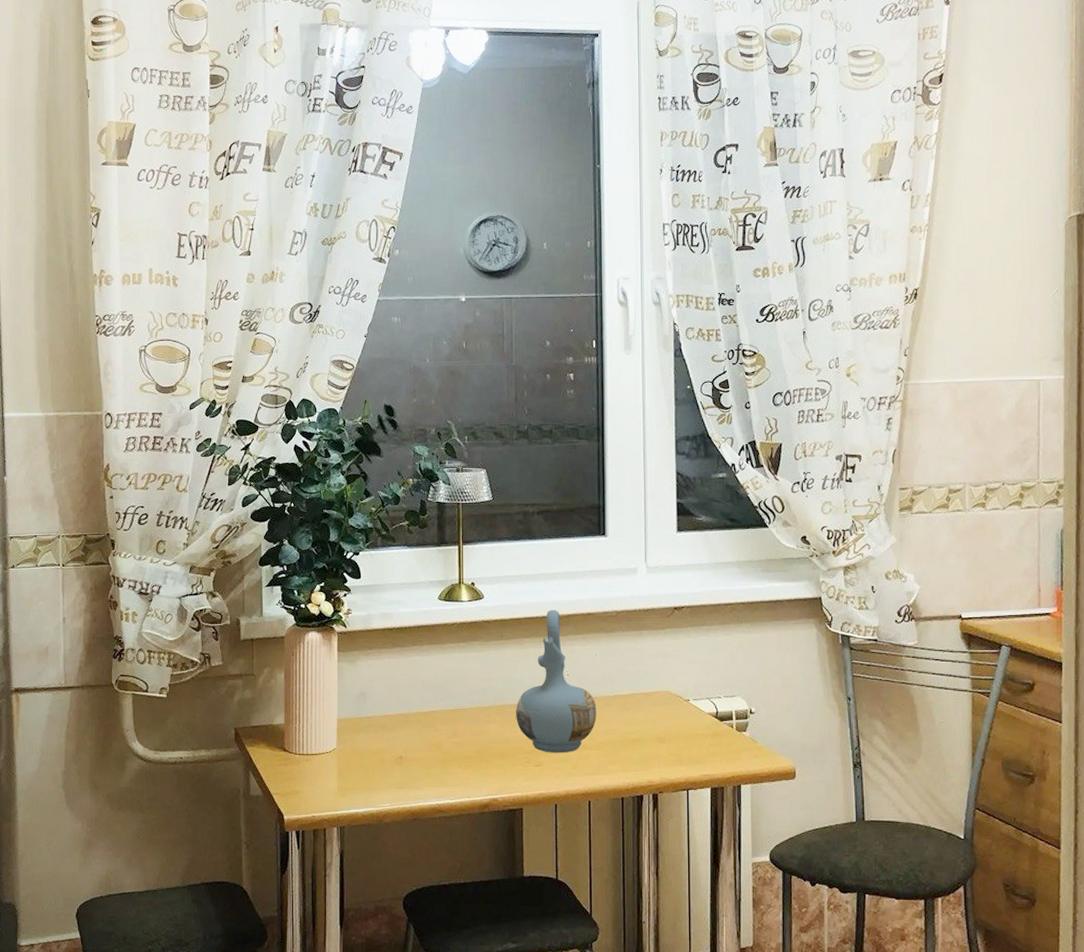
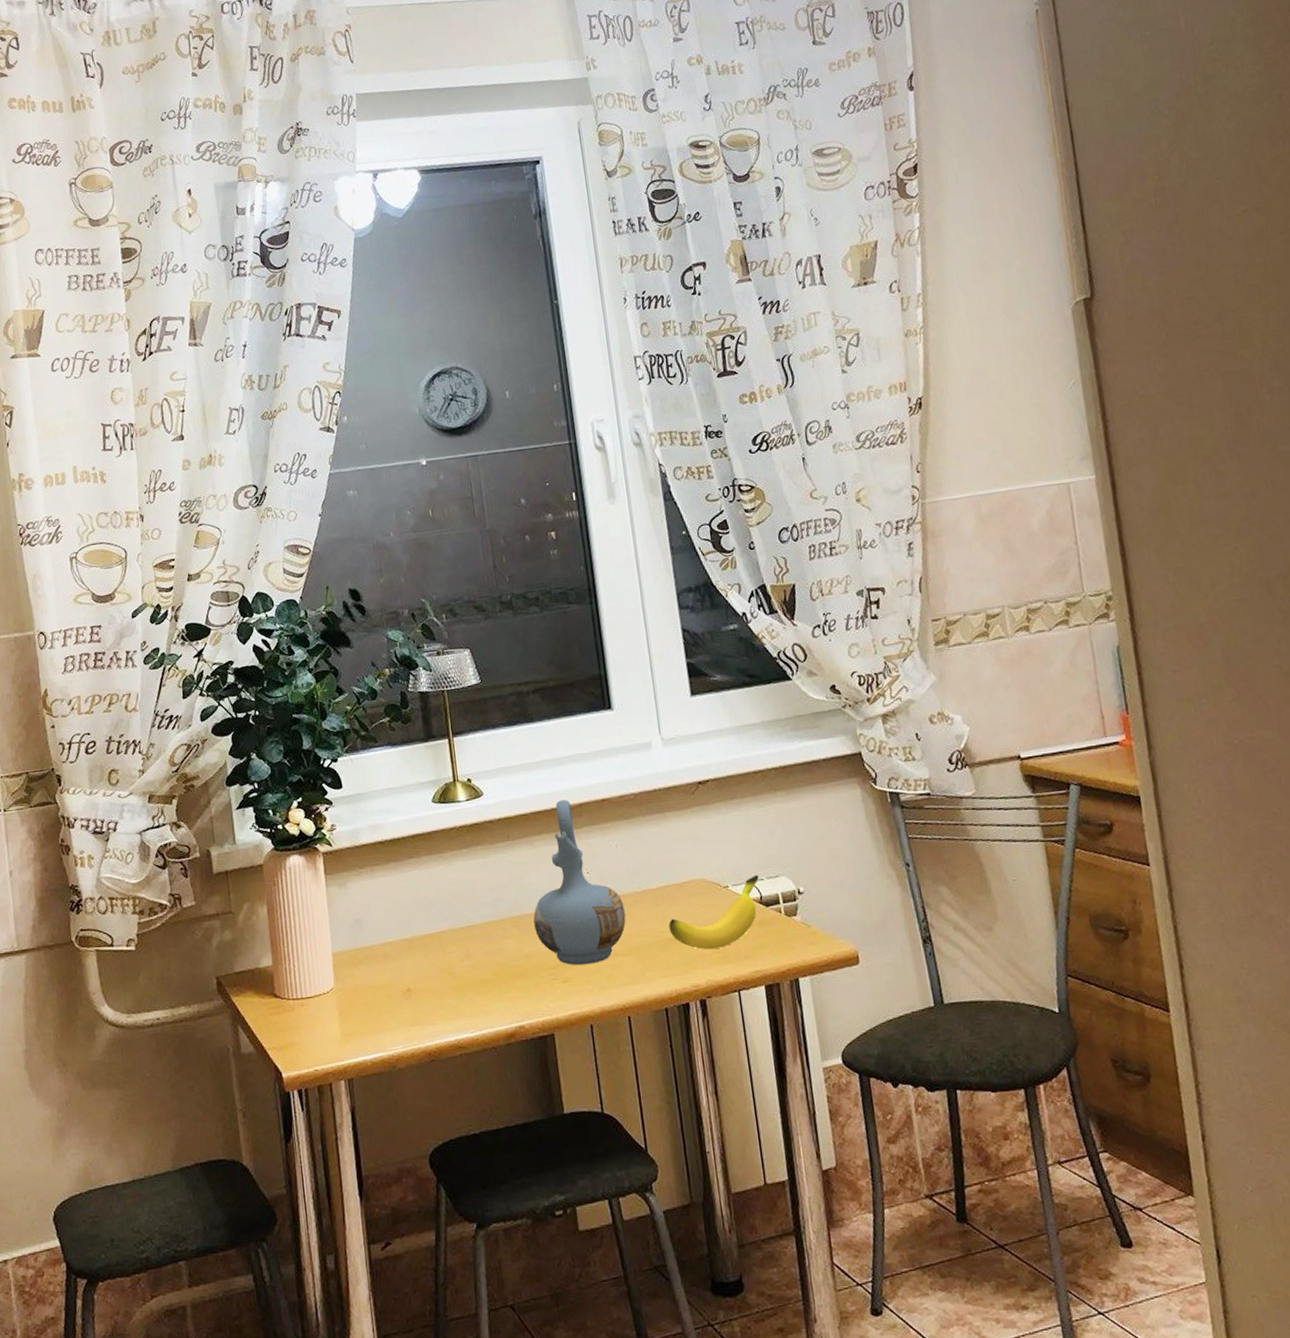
banana: none [633,693,717,753] -> present [668,875,759,950]

